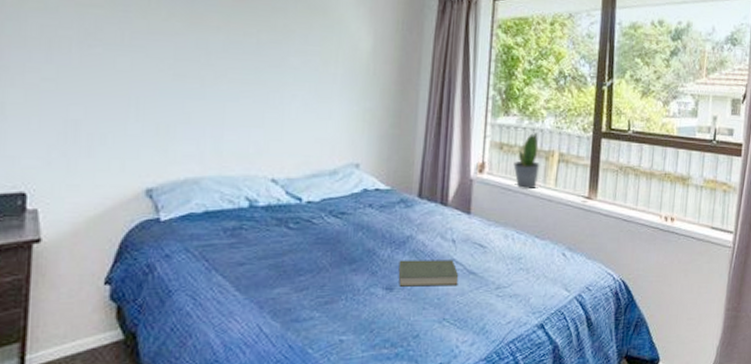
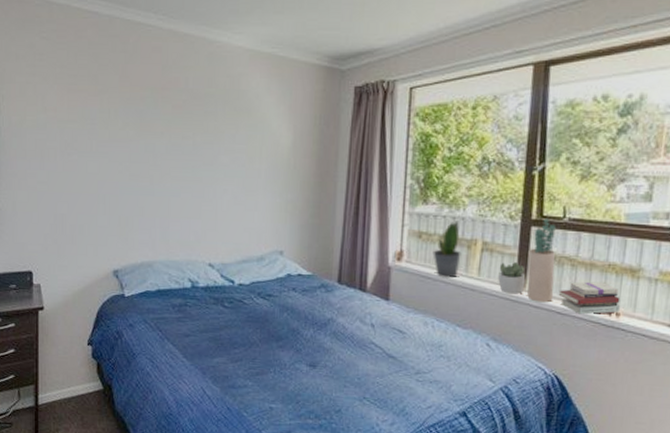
book: present [398,260,459,287] -> none [320,340,378,368]
succulent plant: none [573,172,597,204] -> present [498,262,526,295]
vase: none [598,127,622,211] -> present [527,215,556,303]
books: none [624,190,675,221] -> present [558,281,621,315]

